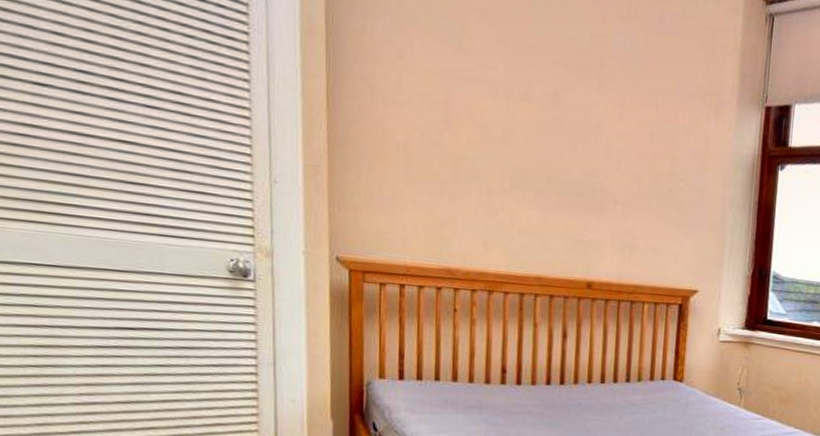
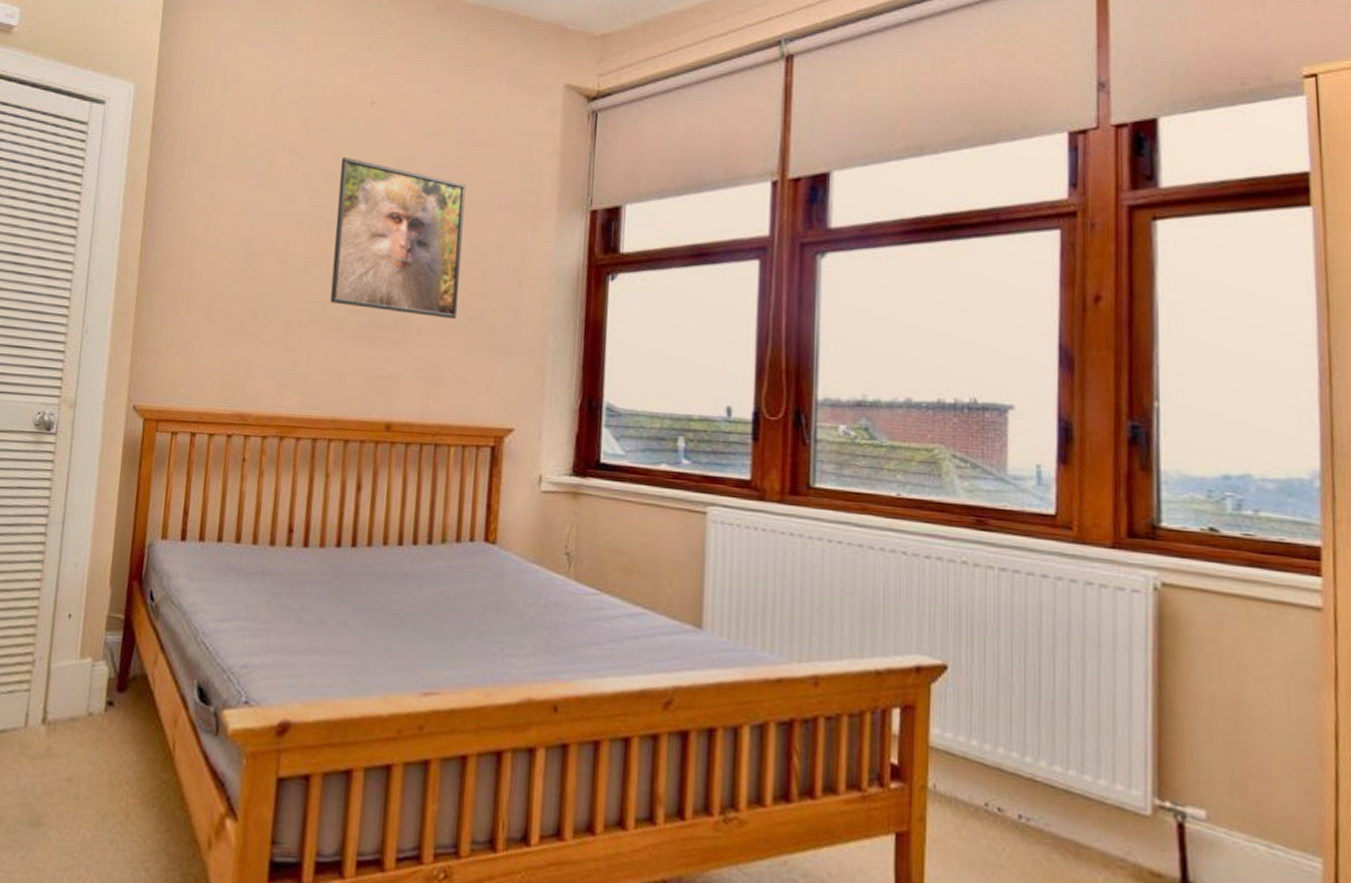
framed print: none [530,29,656,195] -> present [329,157,466,320]

